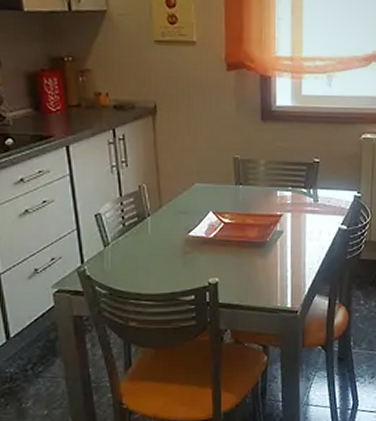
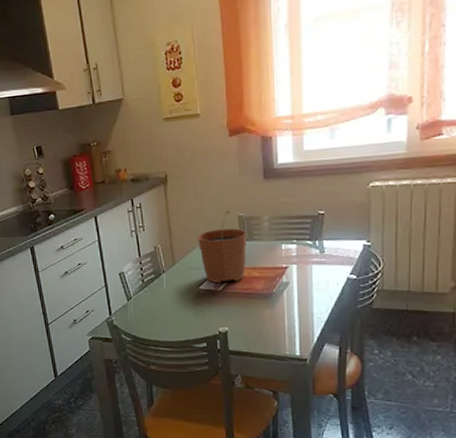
plant pot: none [188,151,243,231] -> present [197,210,248,284]

